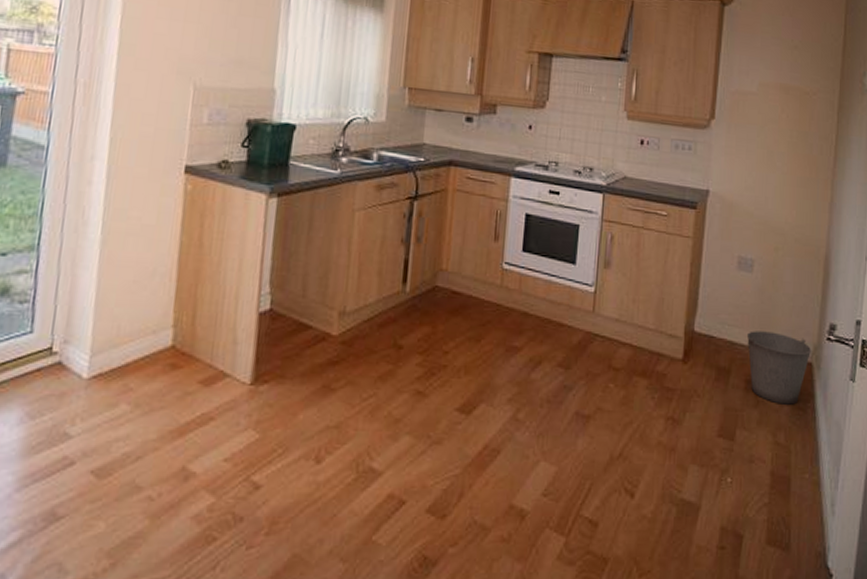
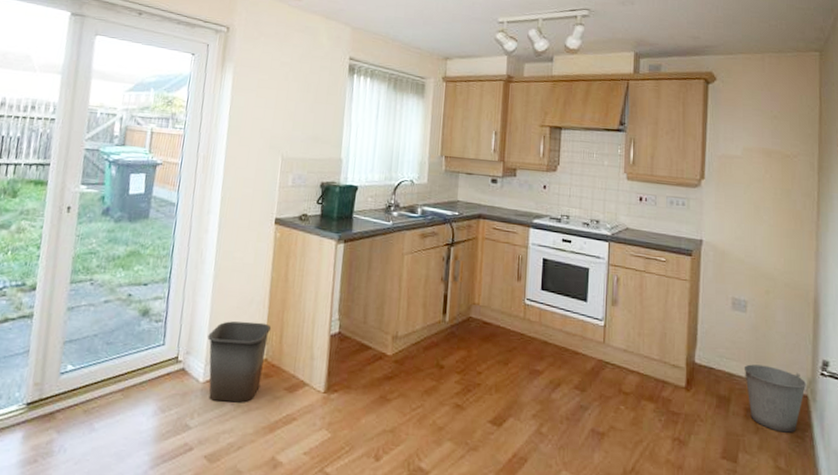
waste bin: none [93,298,181,402] -> present [207,321,272,403]

